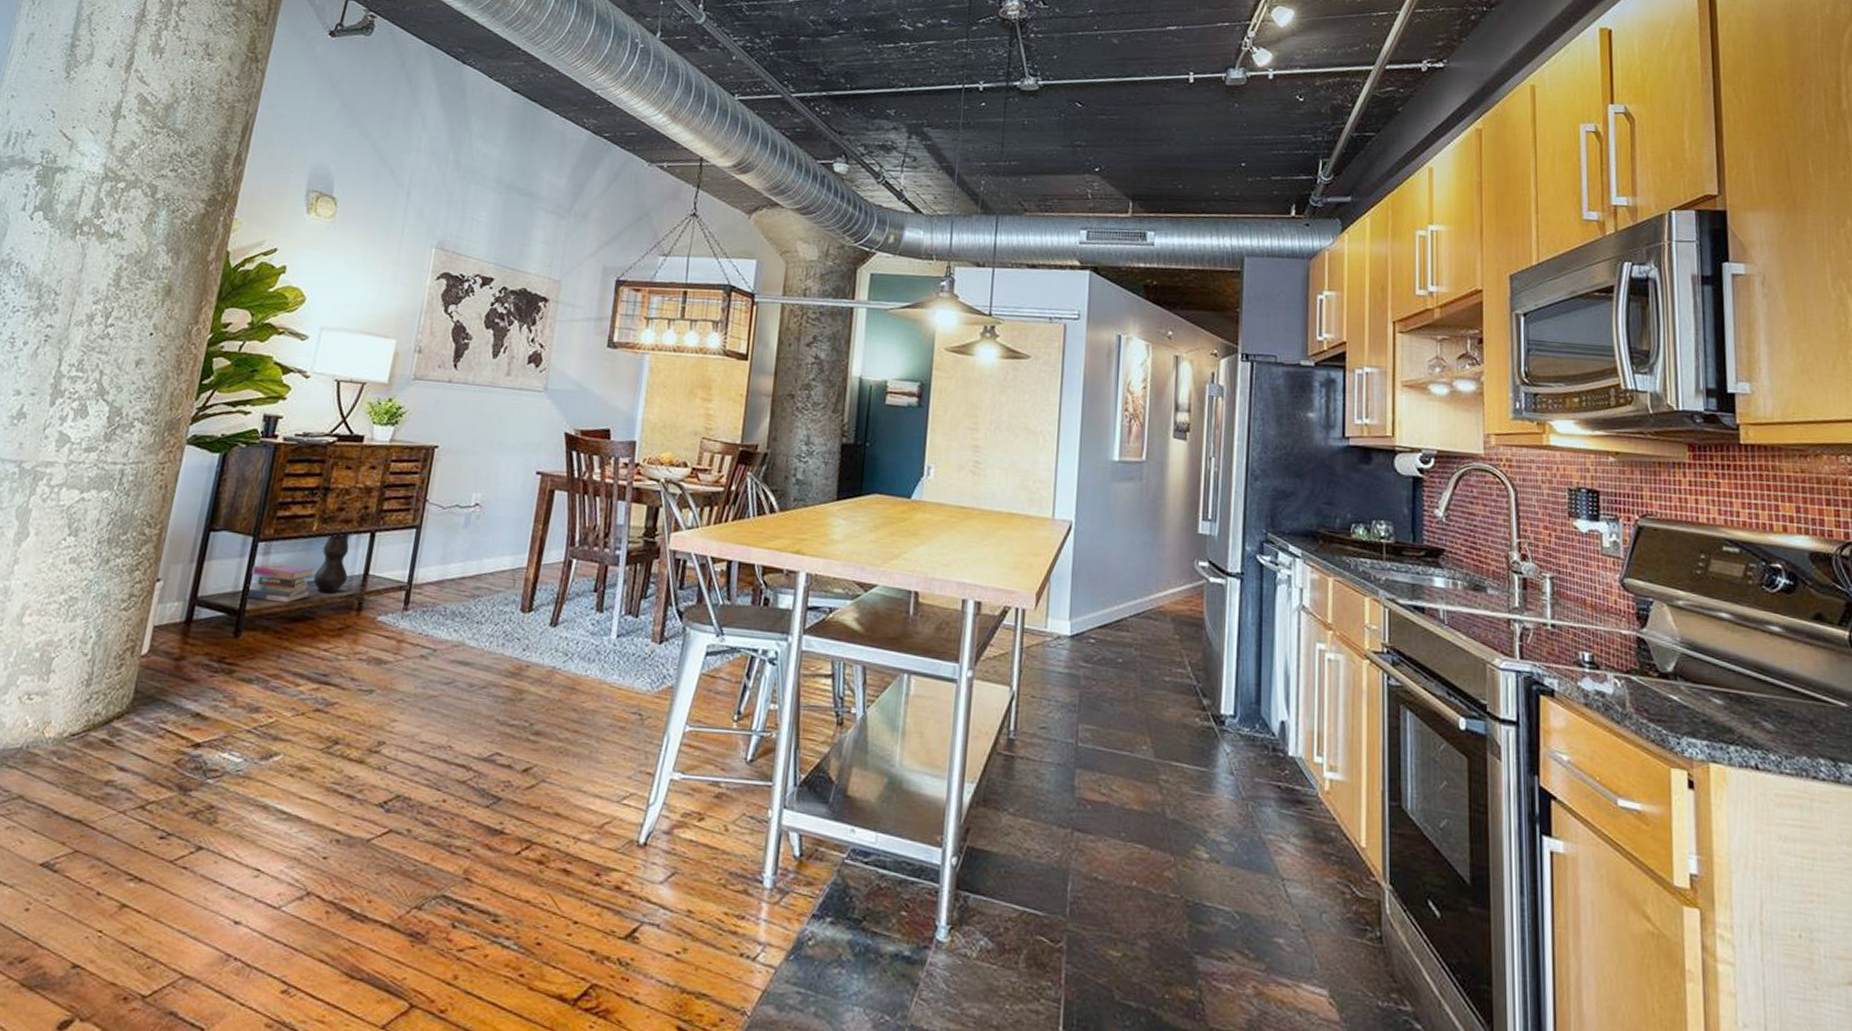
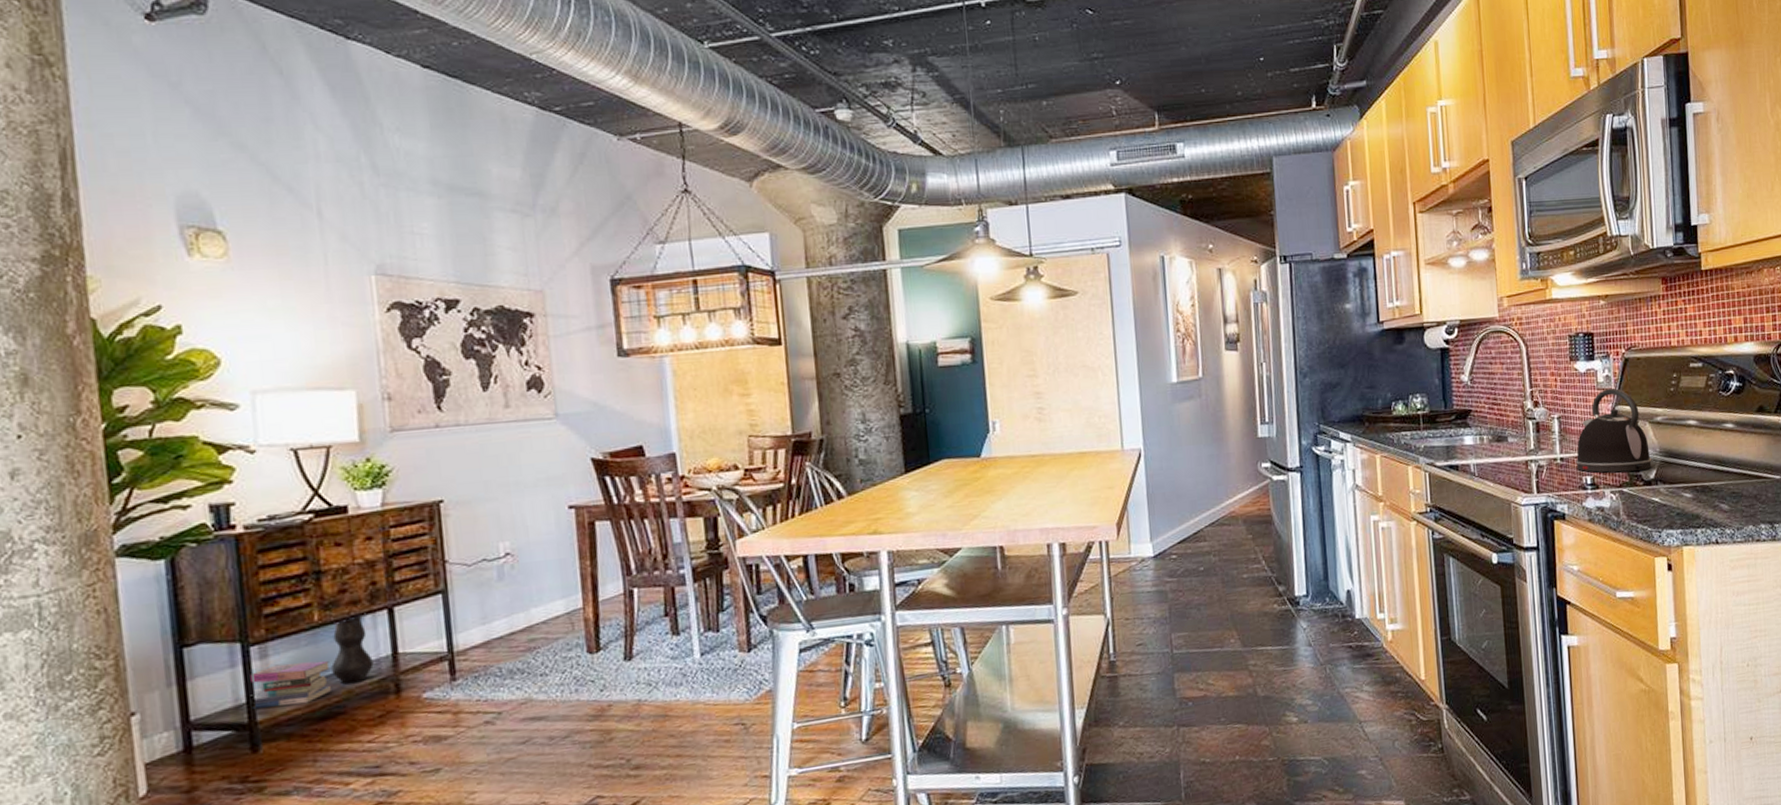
kettle: none [1571,556,1671,660] -> present [1576,388,1652,473]

